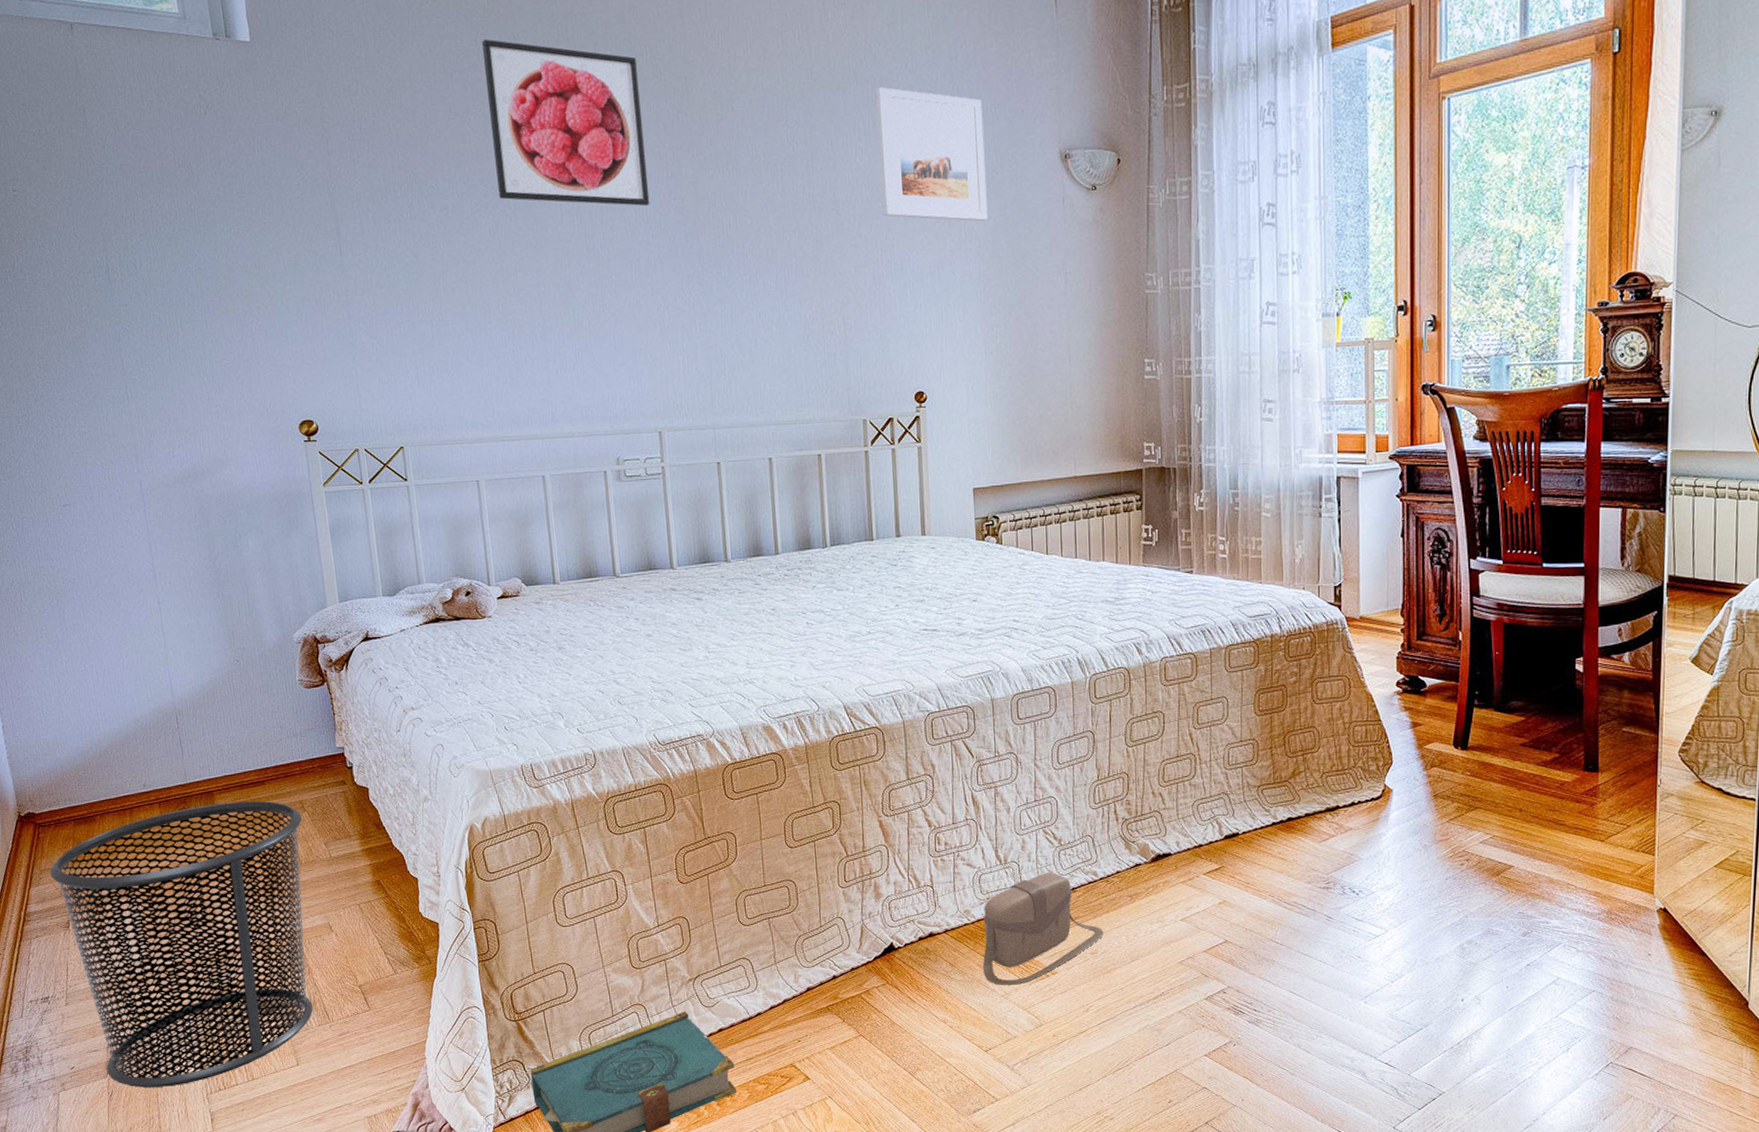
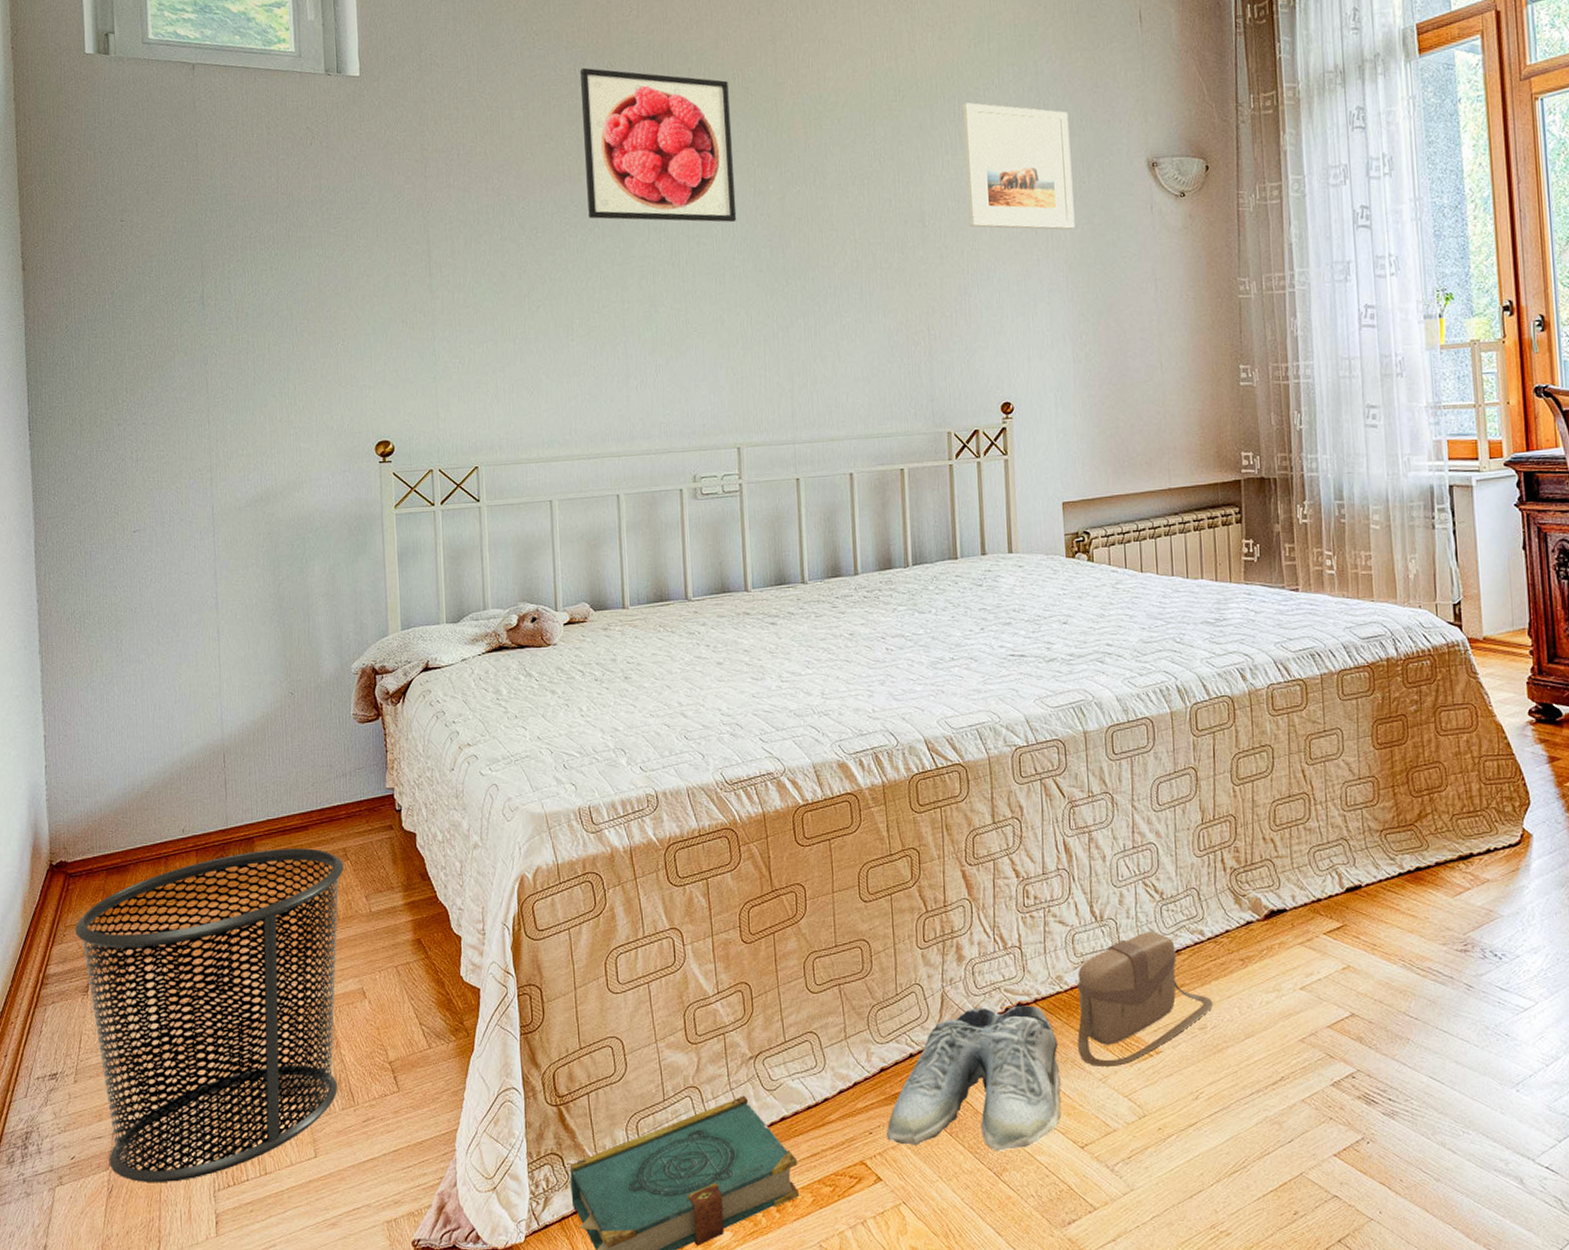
shoe: none [813,935,968,1055] -> present [886,1005,1061,1151]

